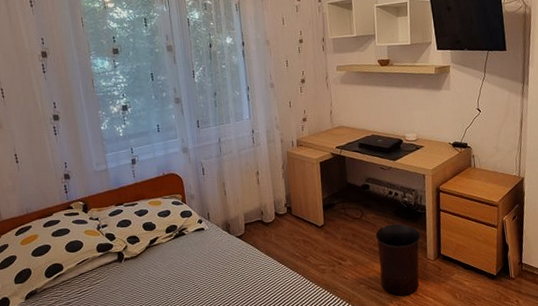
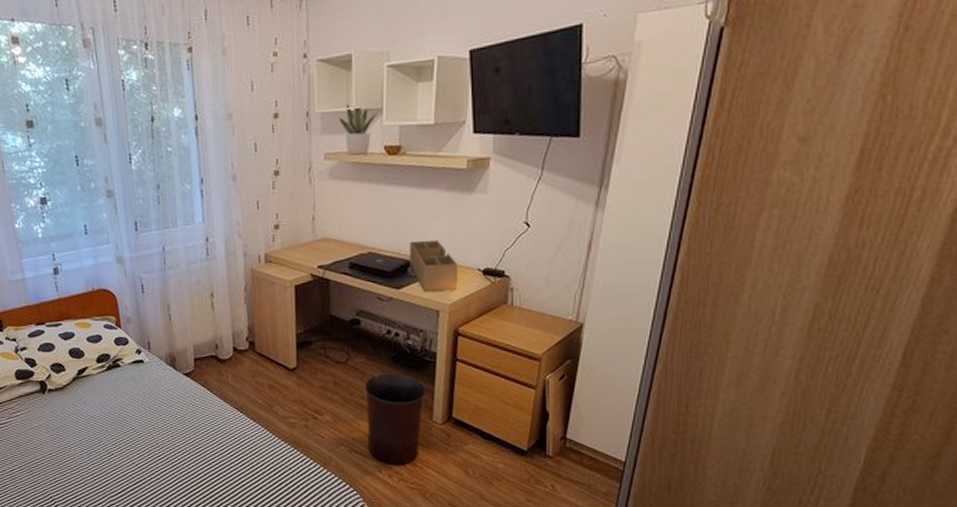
potted plant: none [345,31,373,68] -> present [338,103,379,156]
desk organizer: none [400,123,436,161] -> present [409,239,459,292]

